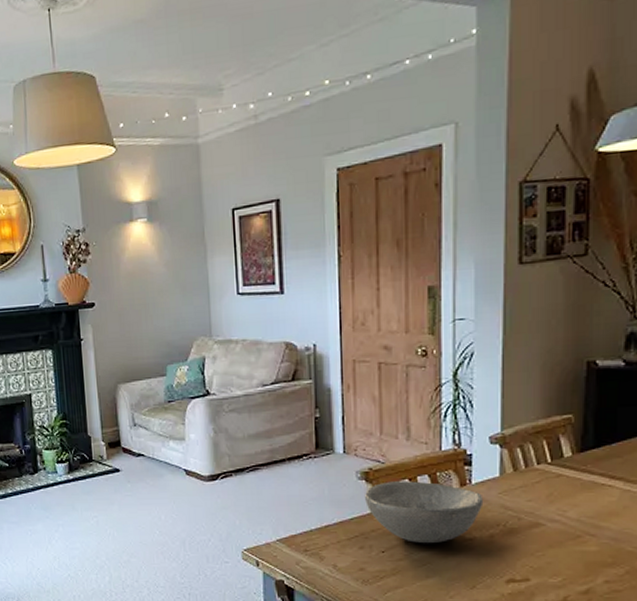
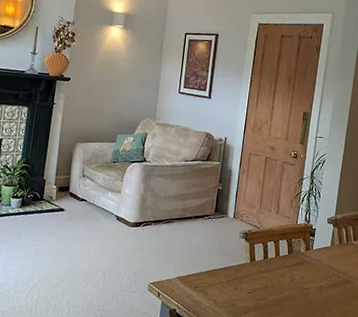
bowl: present [365,481,484,544] -> none [243,242,319,290]

